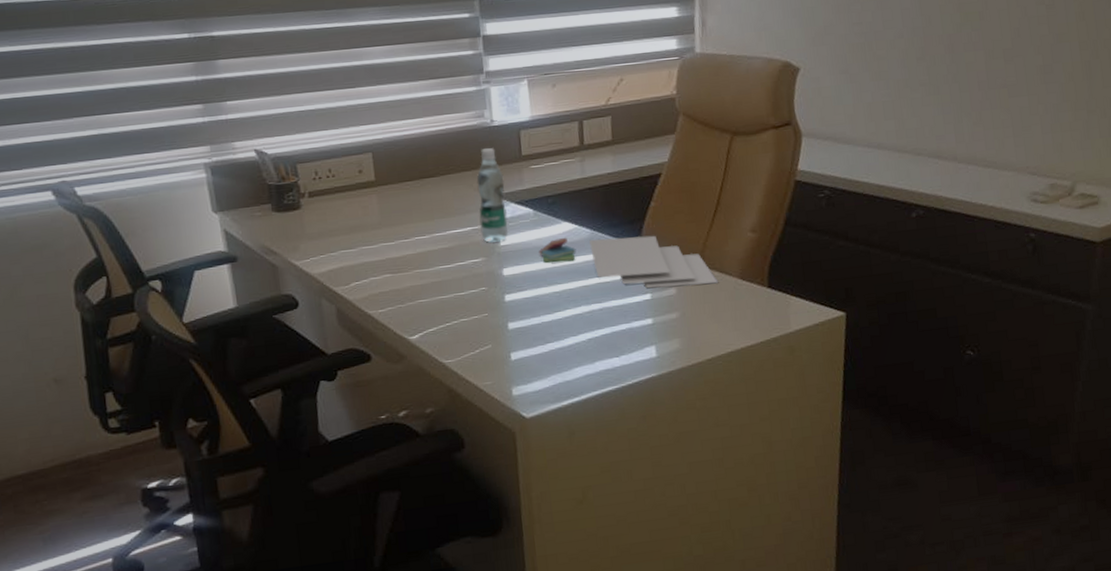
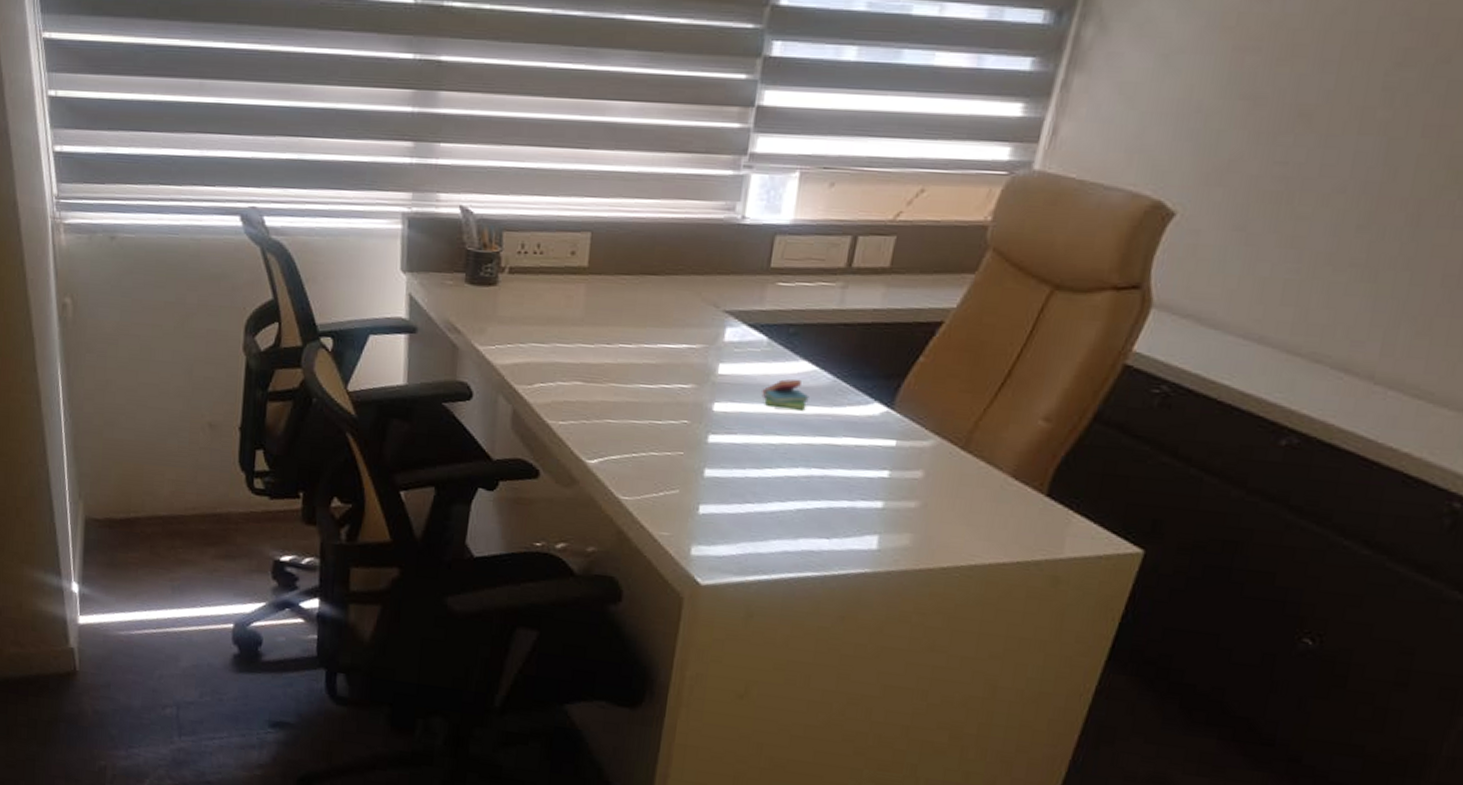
bottle: present [476,148,509,243] -> none [698,251,742,369]
papers: present [589,235,719,289] -> none [827,388,983,477]

